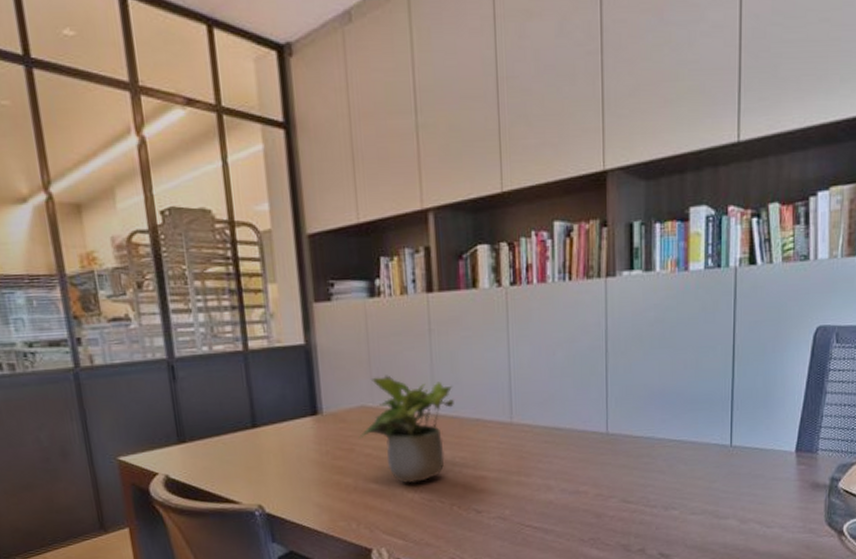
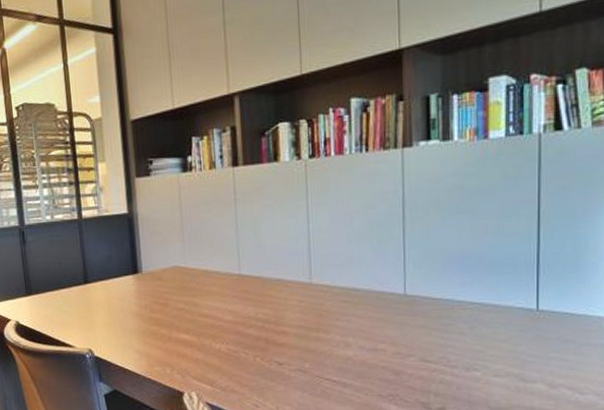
potted plant: present [359,375,454,484] -> none [173,239,257,336]

